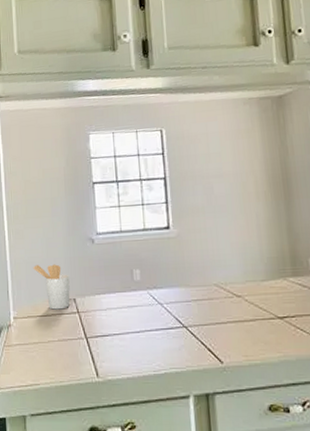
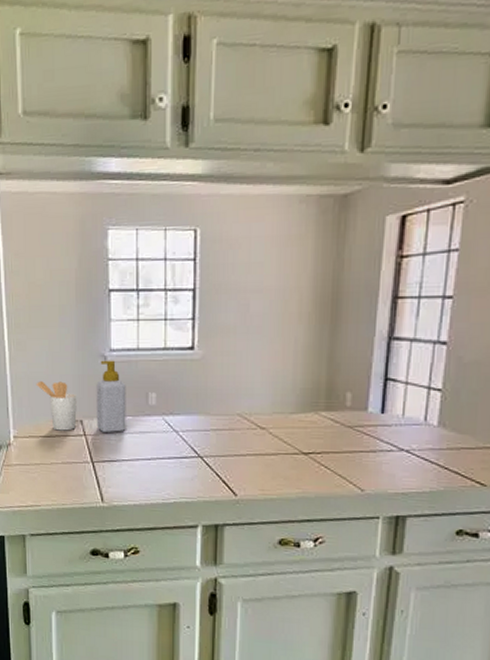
soap bottle: none [86,242,115,310] -> present [96,360,126,433]

